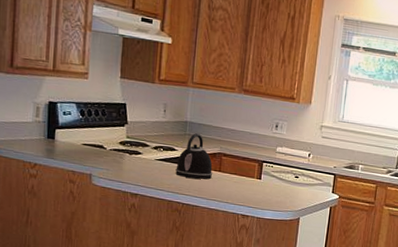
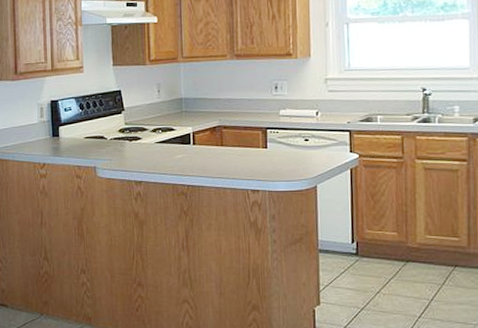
kettle: present [175,133,213,180] -> none [176,109,215,157]

